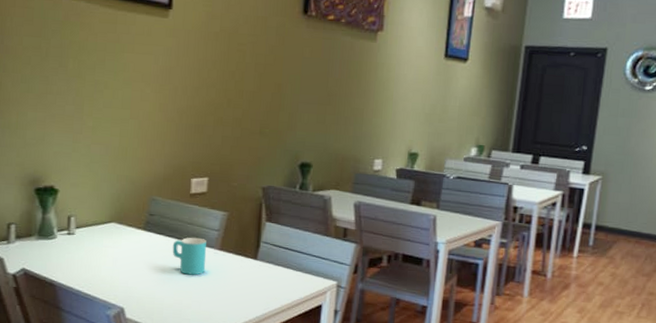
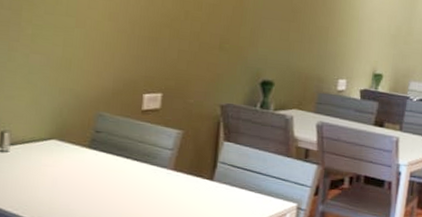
cup: present [172,237,207,275] -> none [120,156,159,197]

